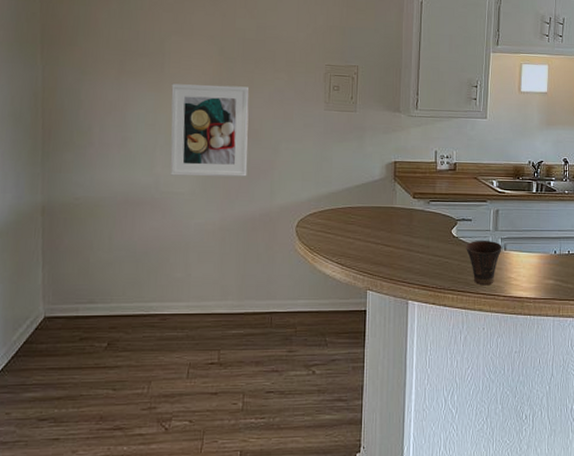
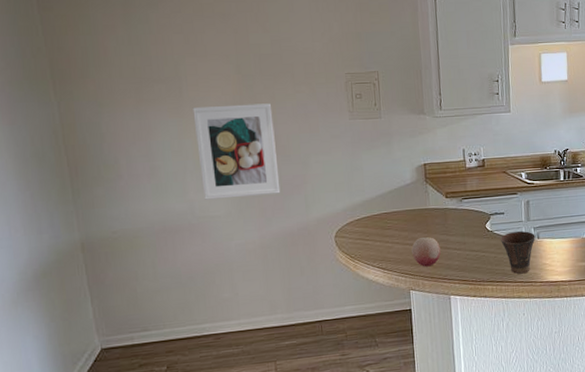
fruit: none [373,237,403,267] -> present [411,237,441,267]

